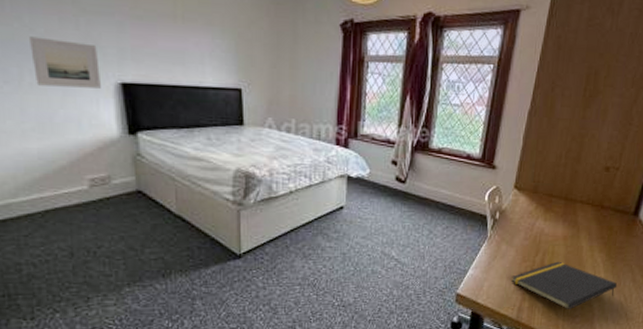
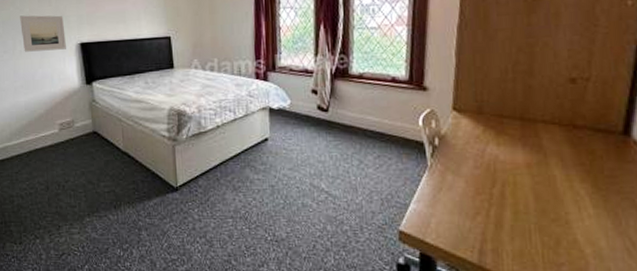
notepad: present [512,261,618,310] -> none [465,194,617,256]

